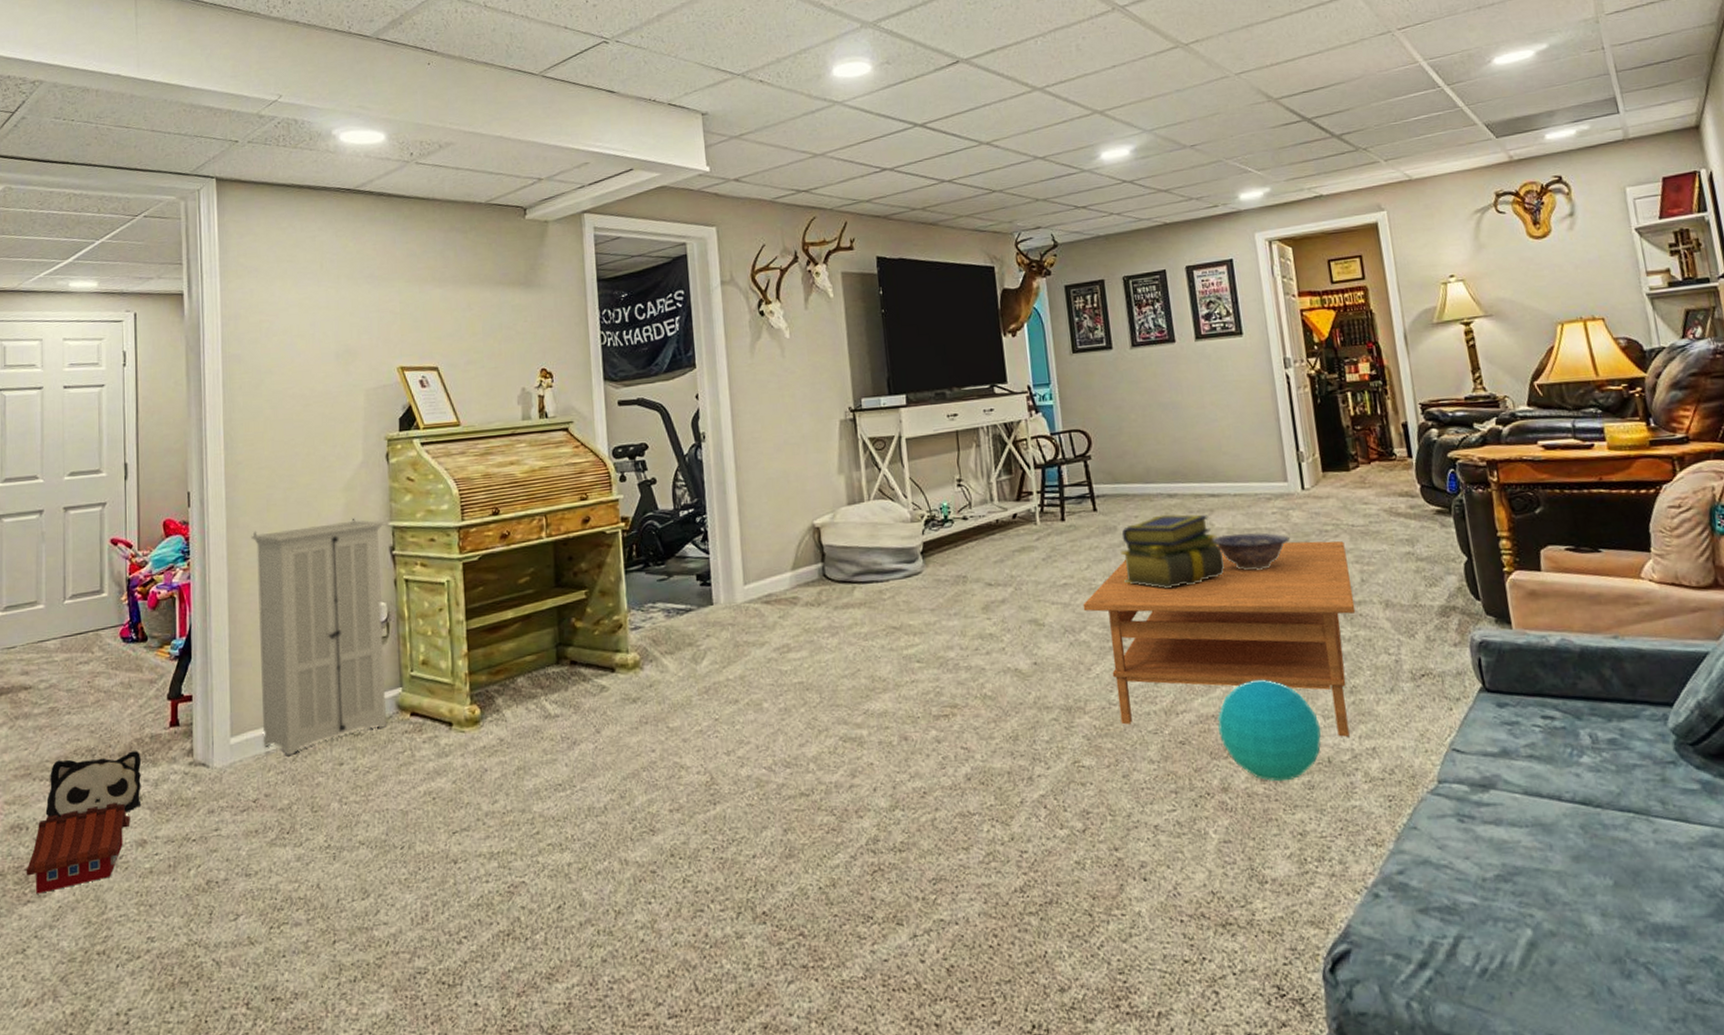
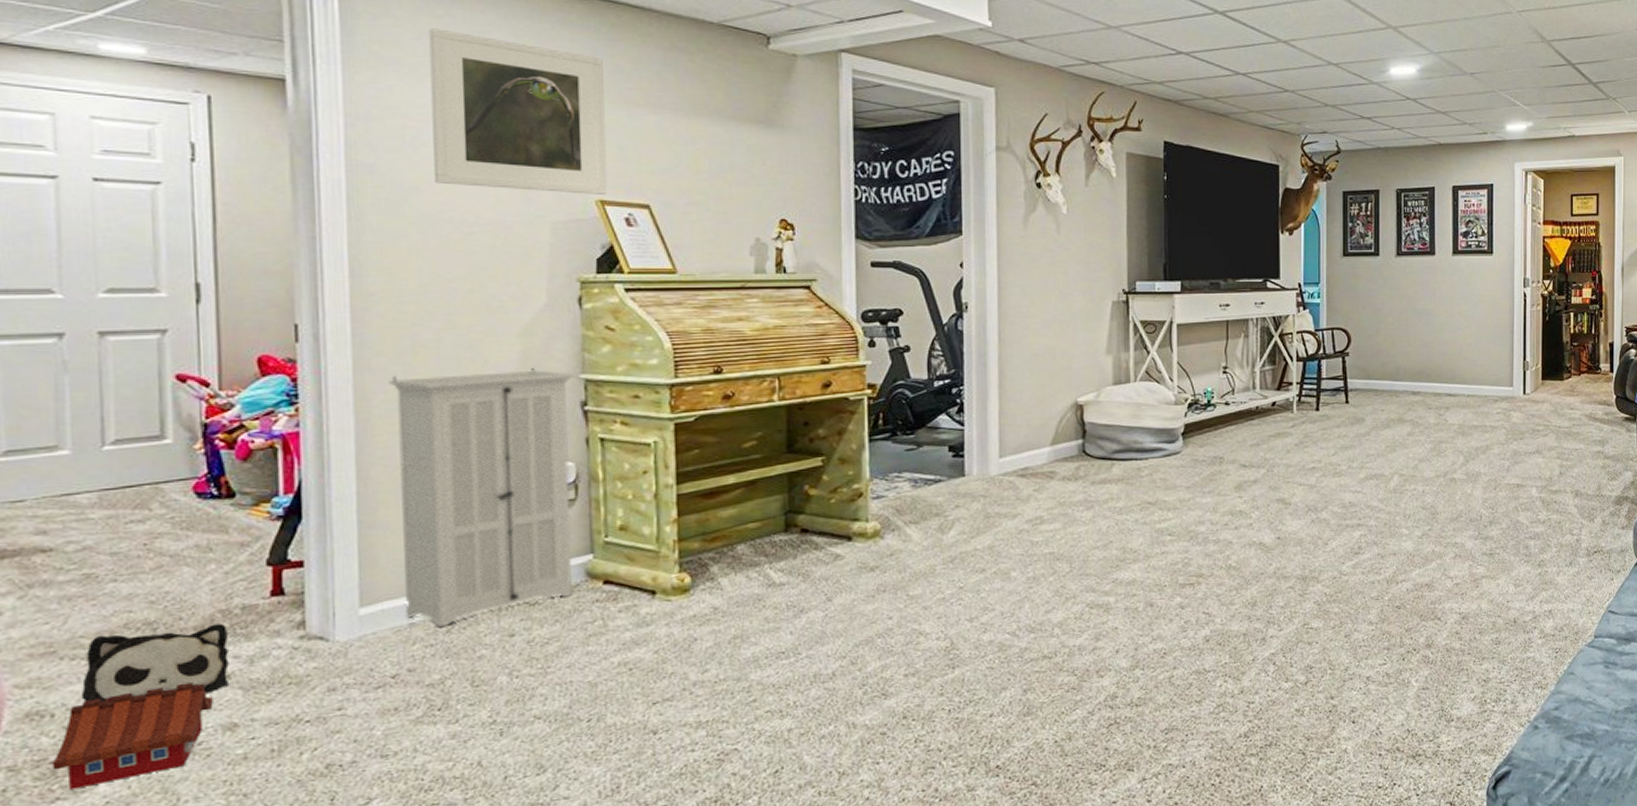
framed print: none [277,238,406,366] -> present [428,28,608,194]
coffee table: present [1083,540,1356,737] -> none [1327,438,1552,602]
stack of books: present [1121,514,1225,588] -> none [1364,409,1452,474]
decorative bowl: present [1213,532,1290,571] -> none [1446,429,1508,462]
ball: present [1217,680,1321,782] -> none [1430,555,1512,639]

